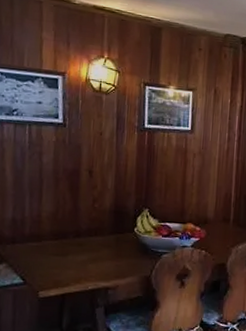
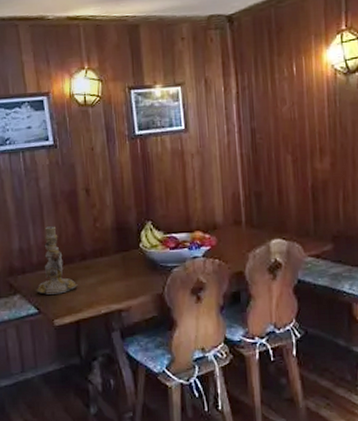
candlestick: none [23,201,68,267] -> present [35,226,78,295]

